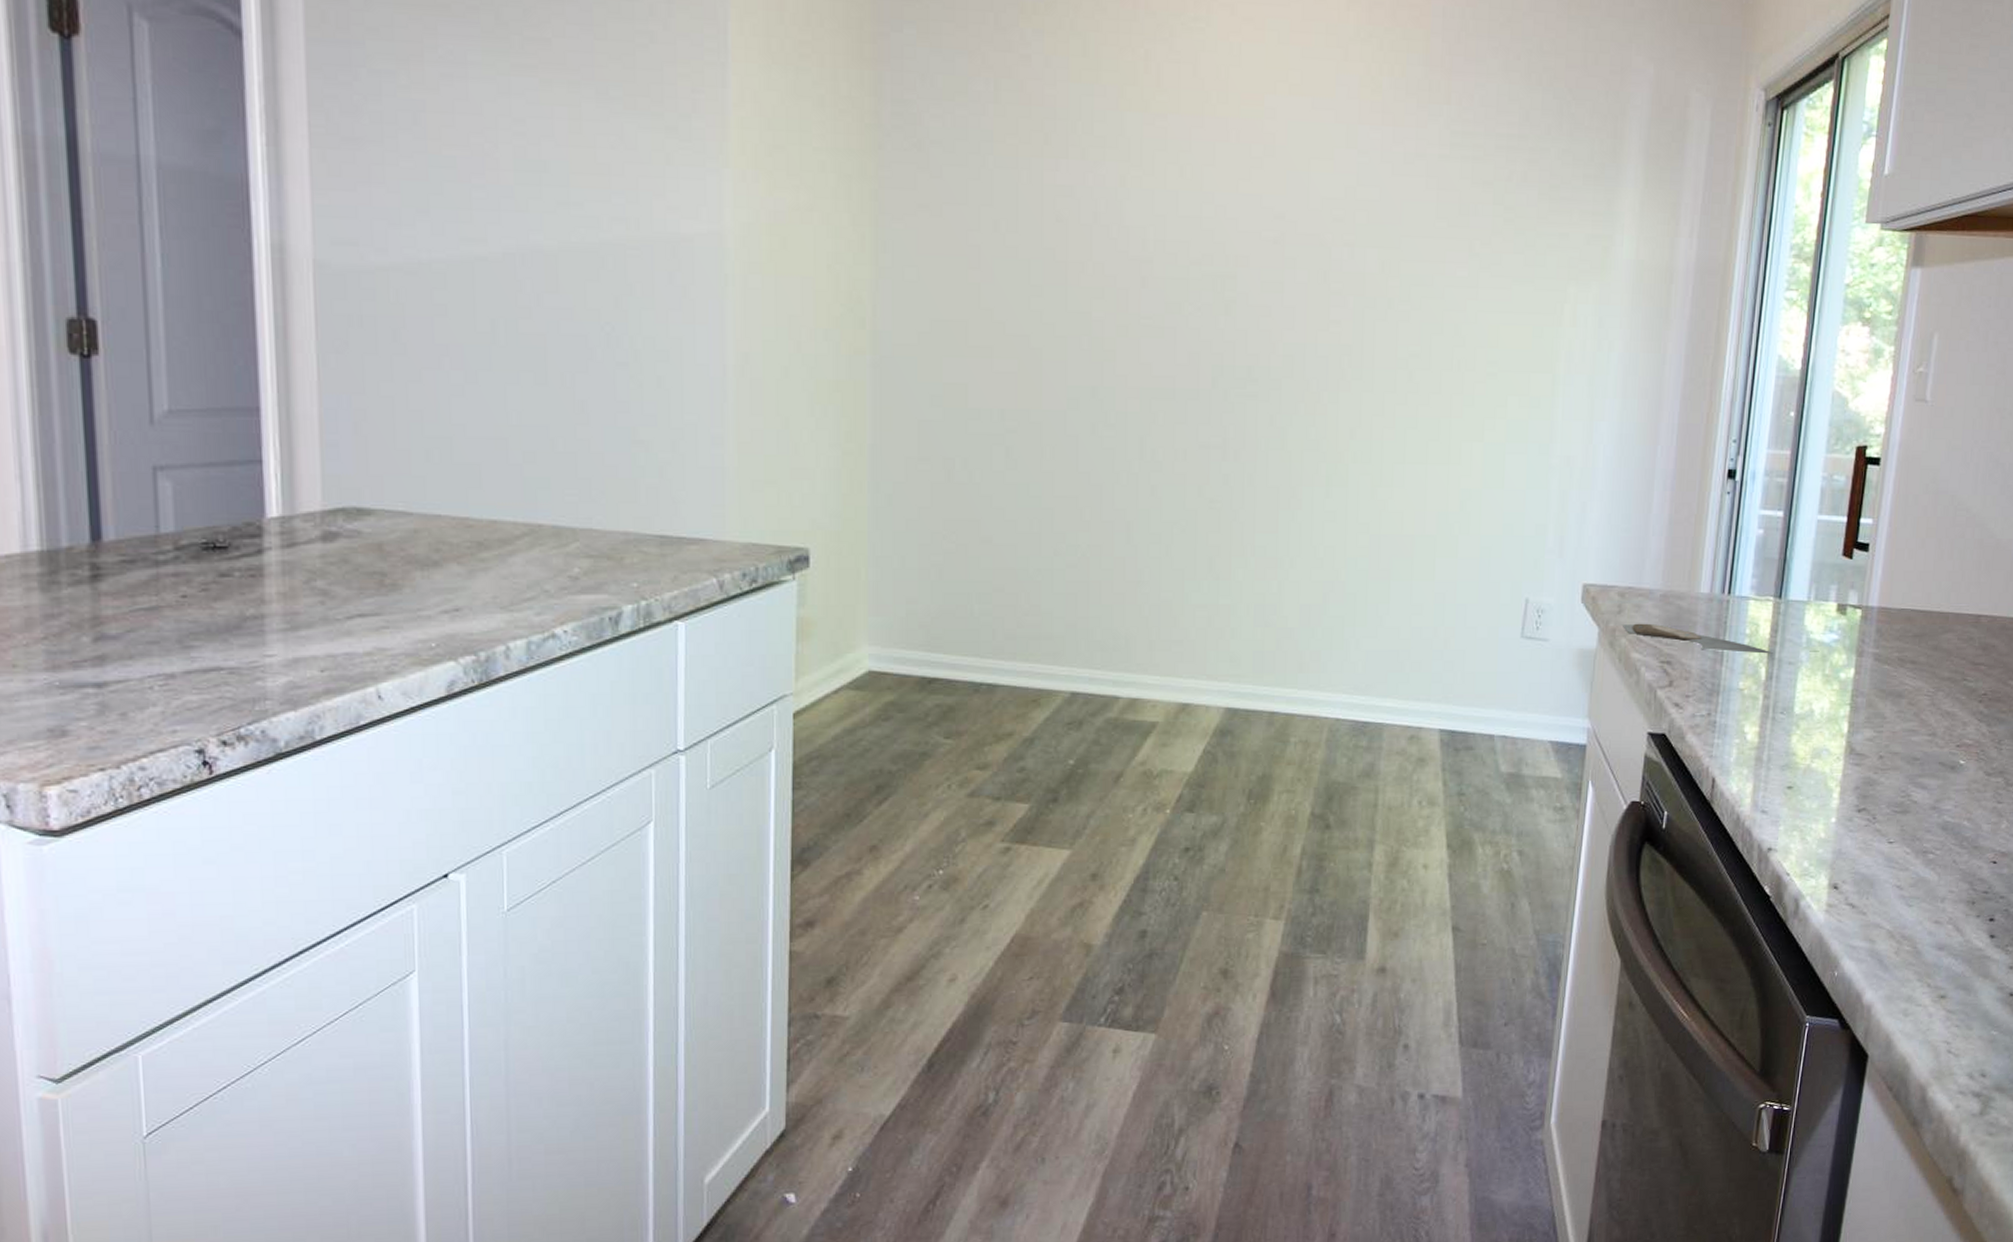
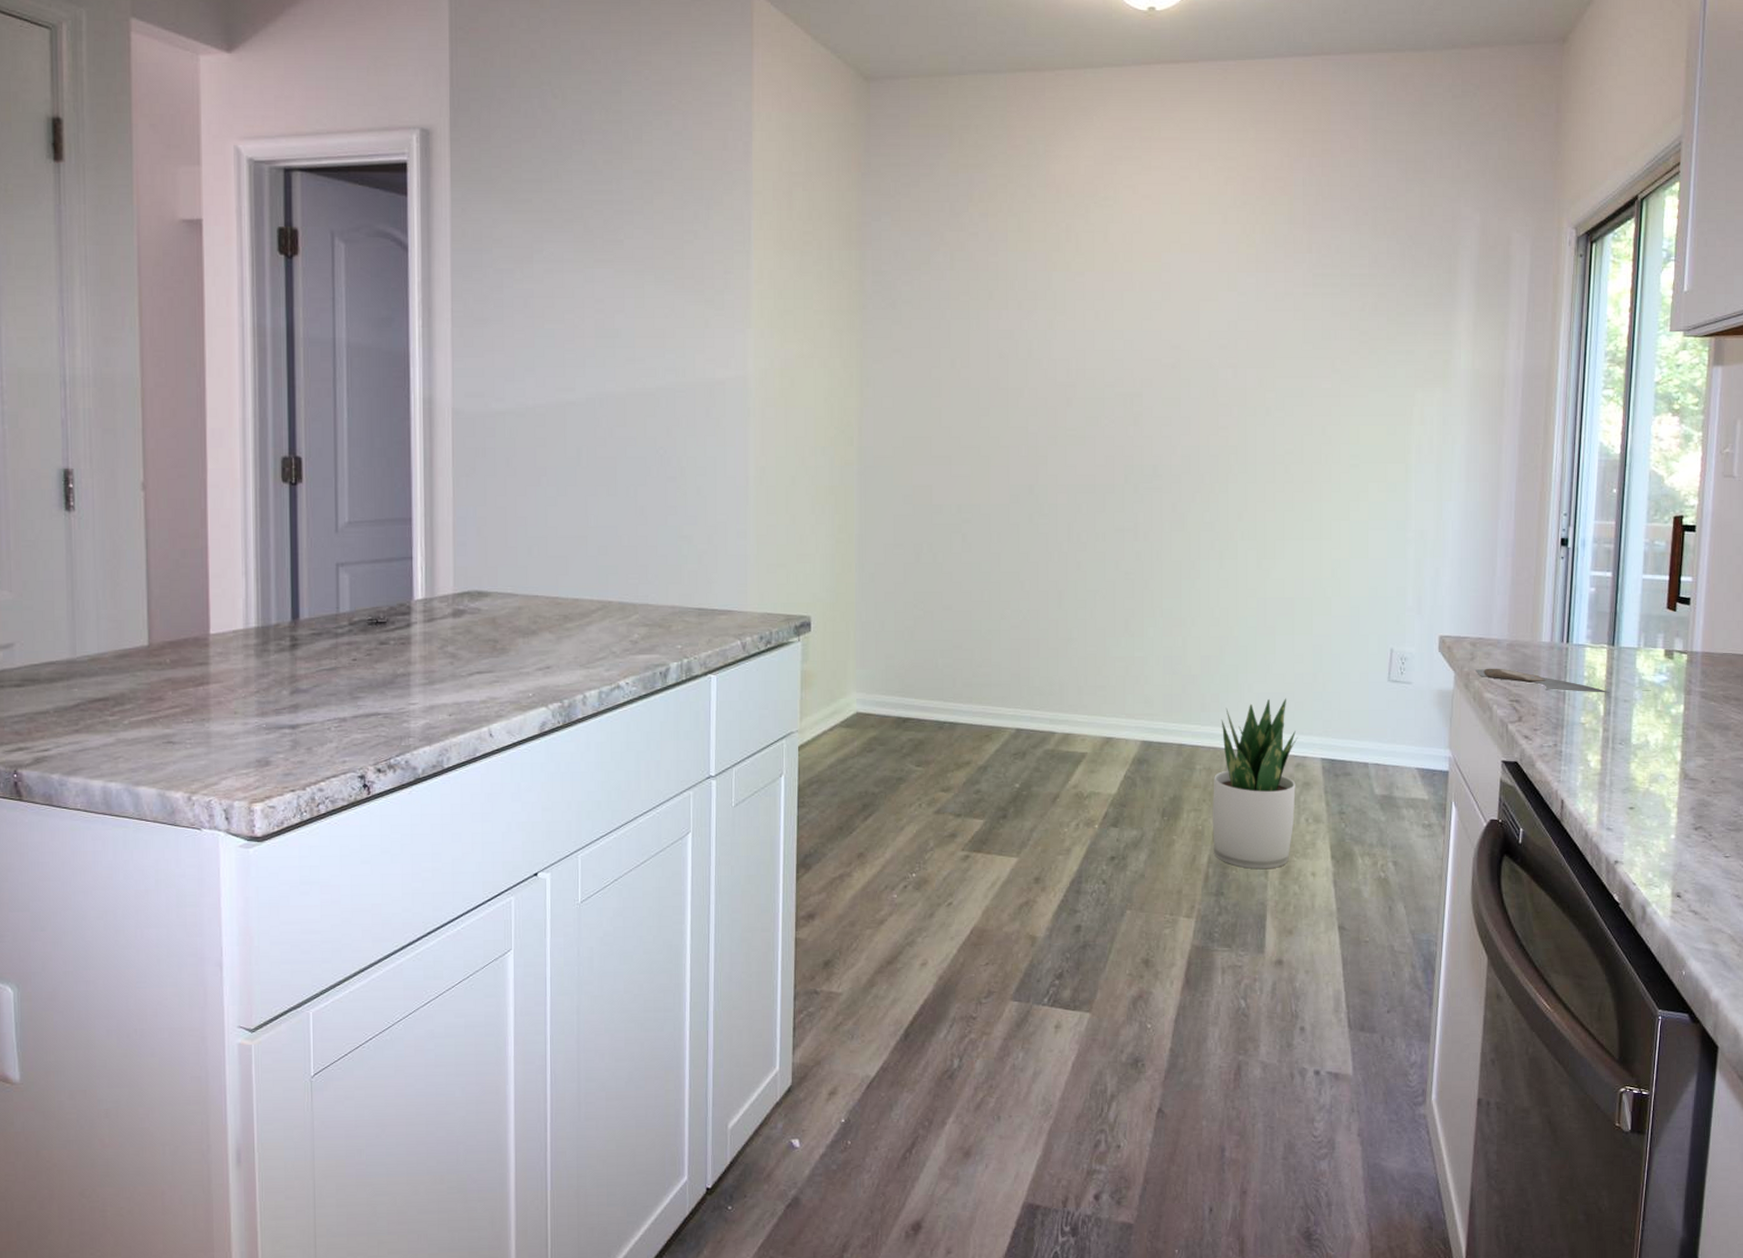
planter: none [1307,657,1413,862] -> present [1212,698,1298,870]

